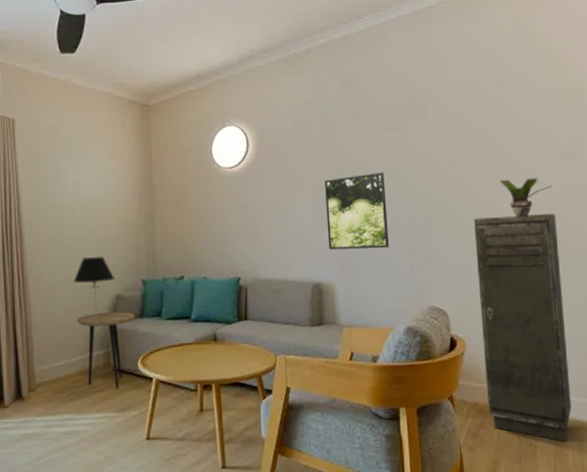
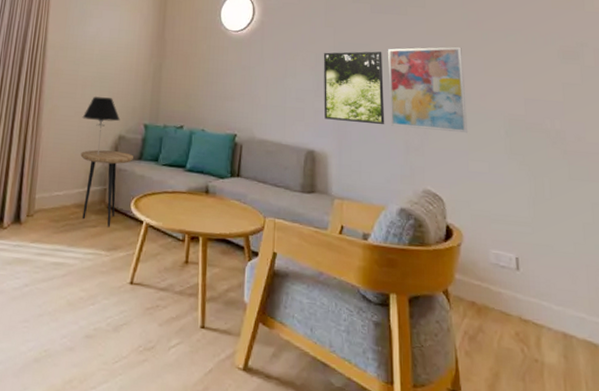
wall art: none [390,158,470,248] -> present [388,46,467,134]
storage cabinet: present [473,213,571,442] -> none [471,107,583,365]
potted plant: present [499,178,552,217] -> none [499,73,554,112]

